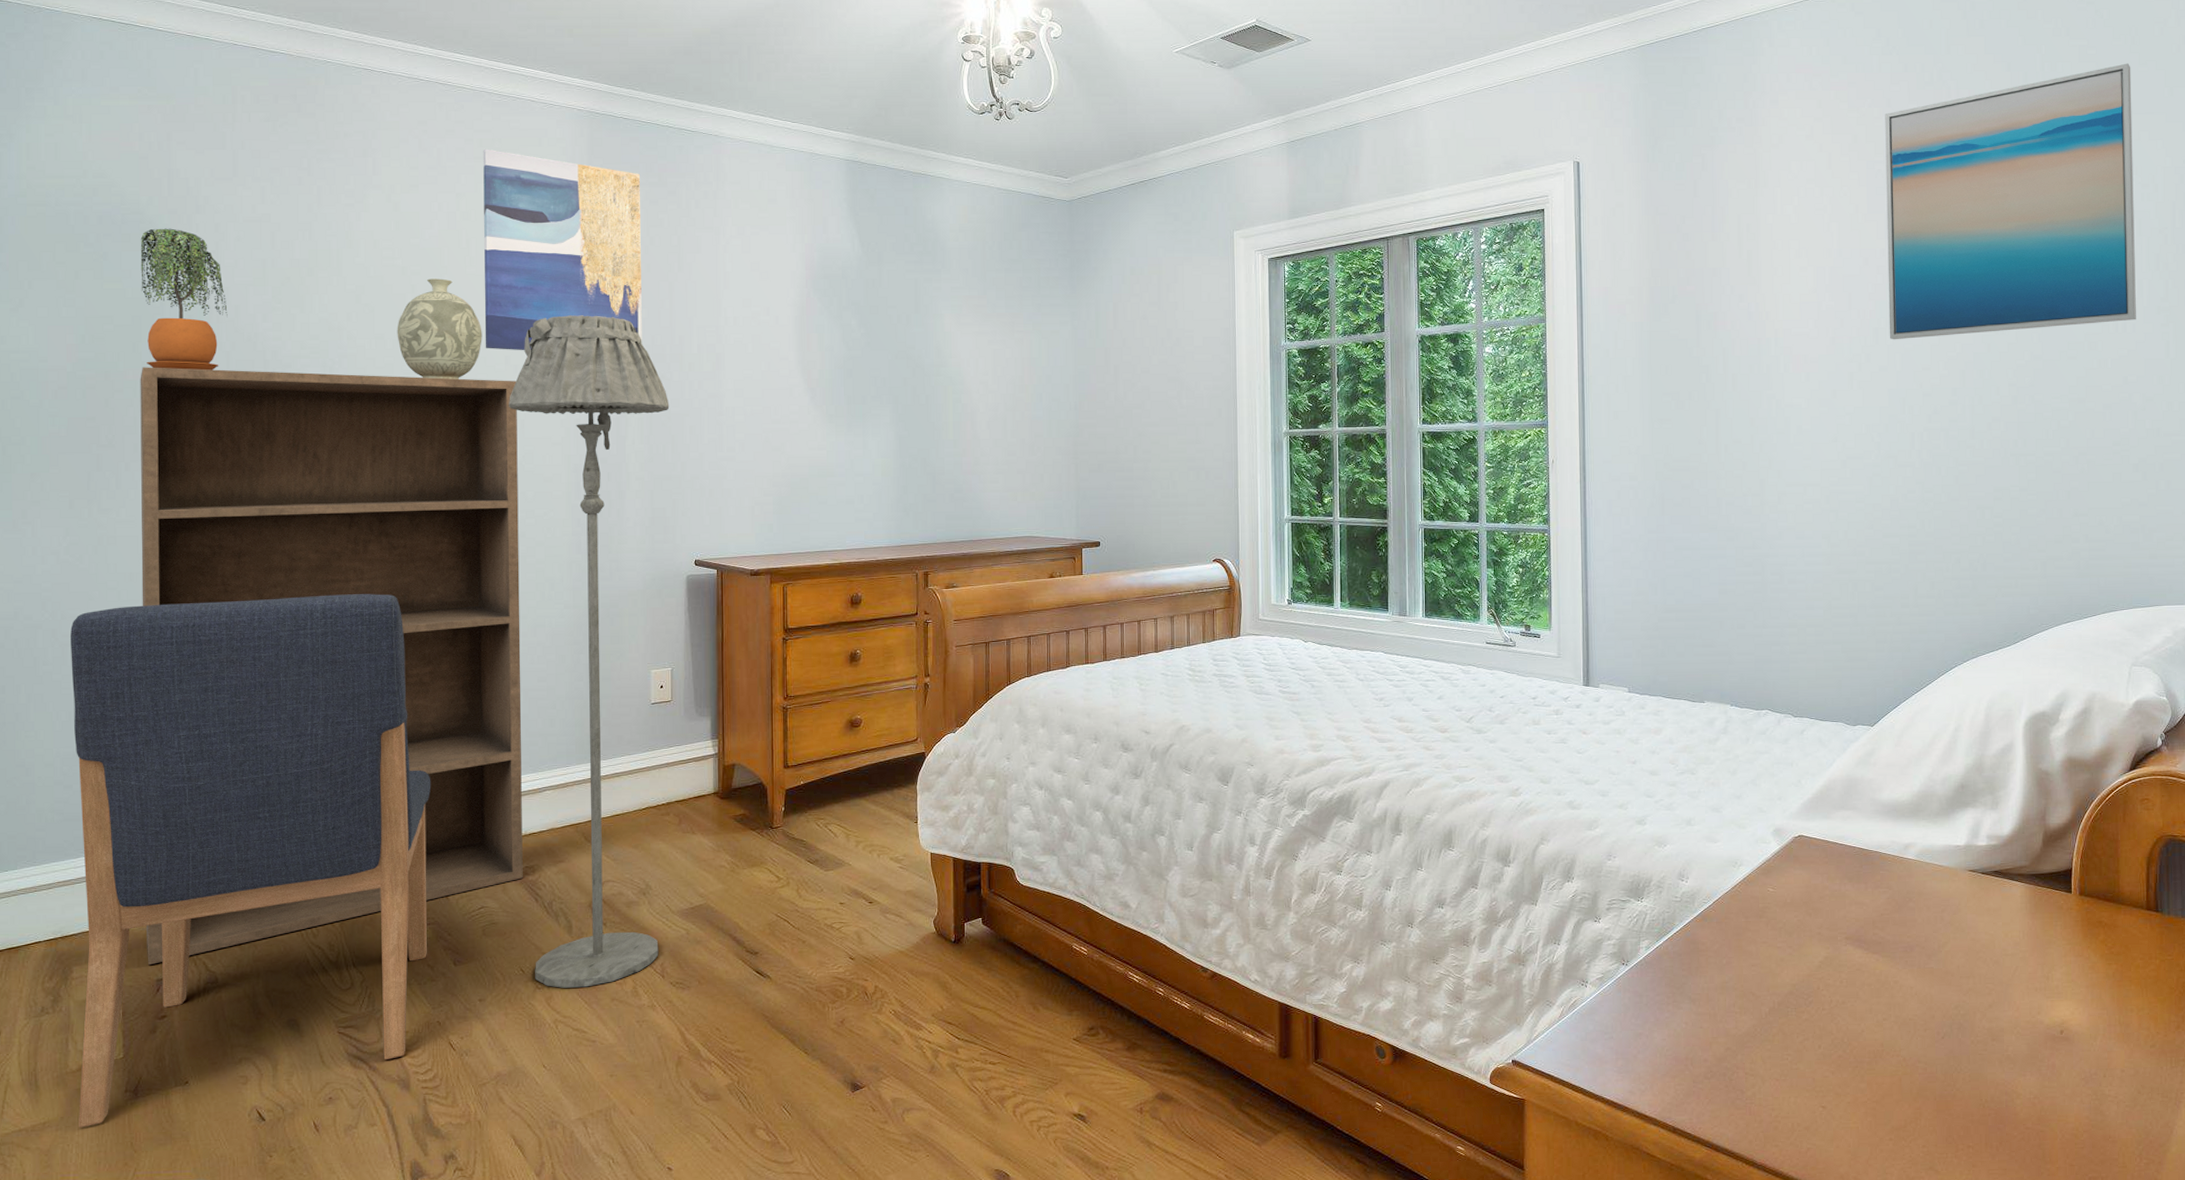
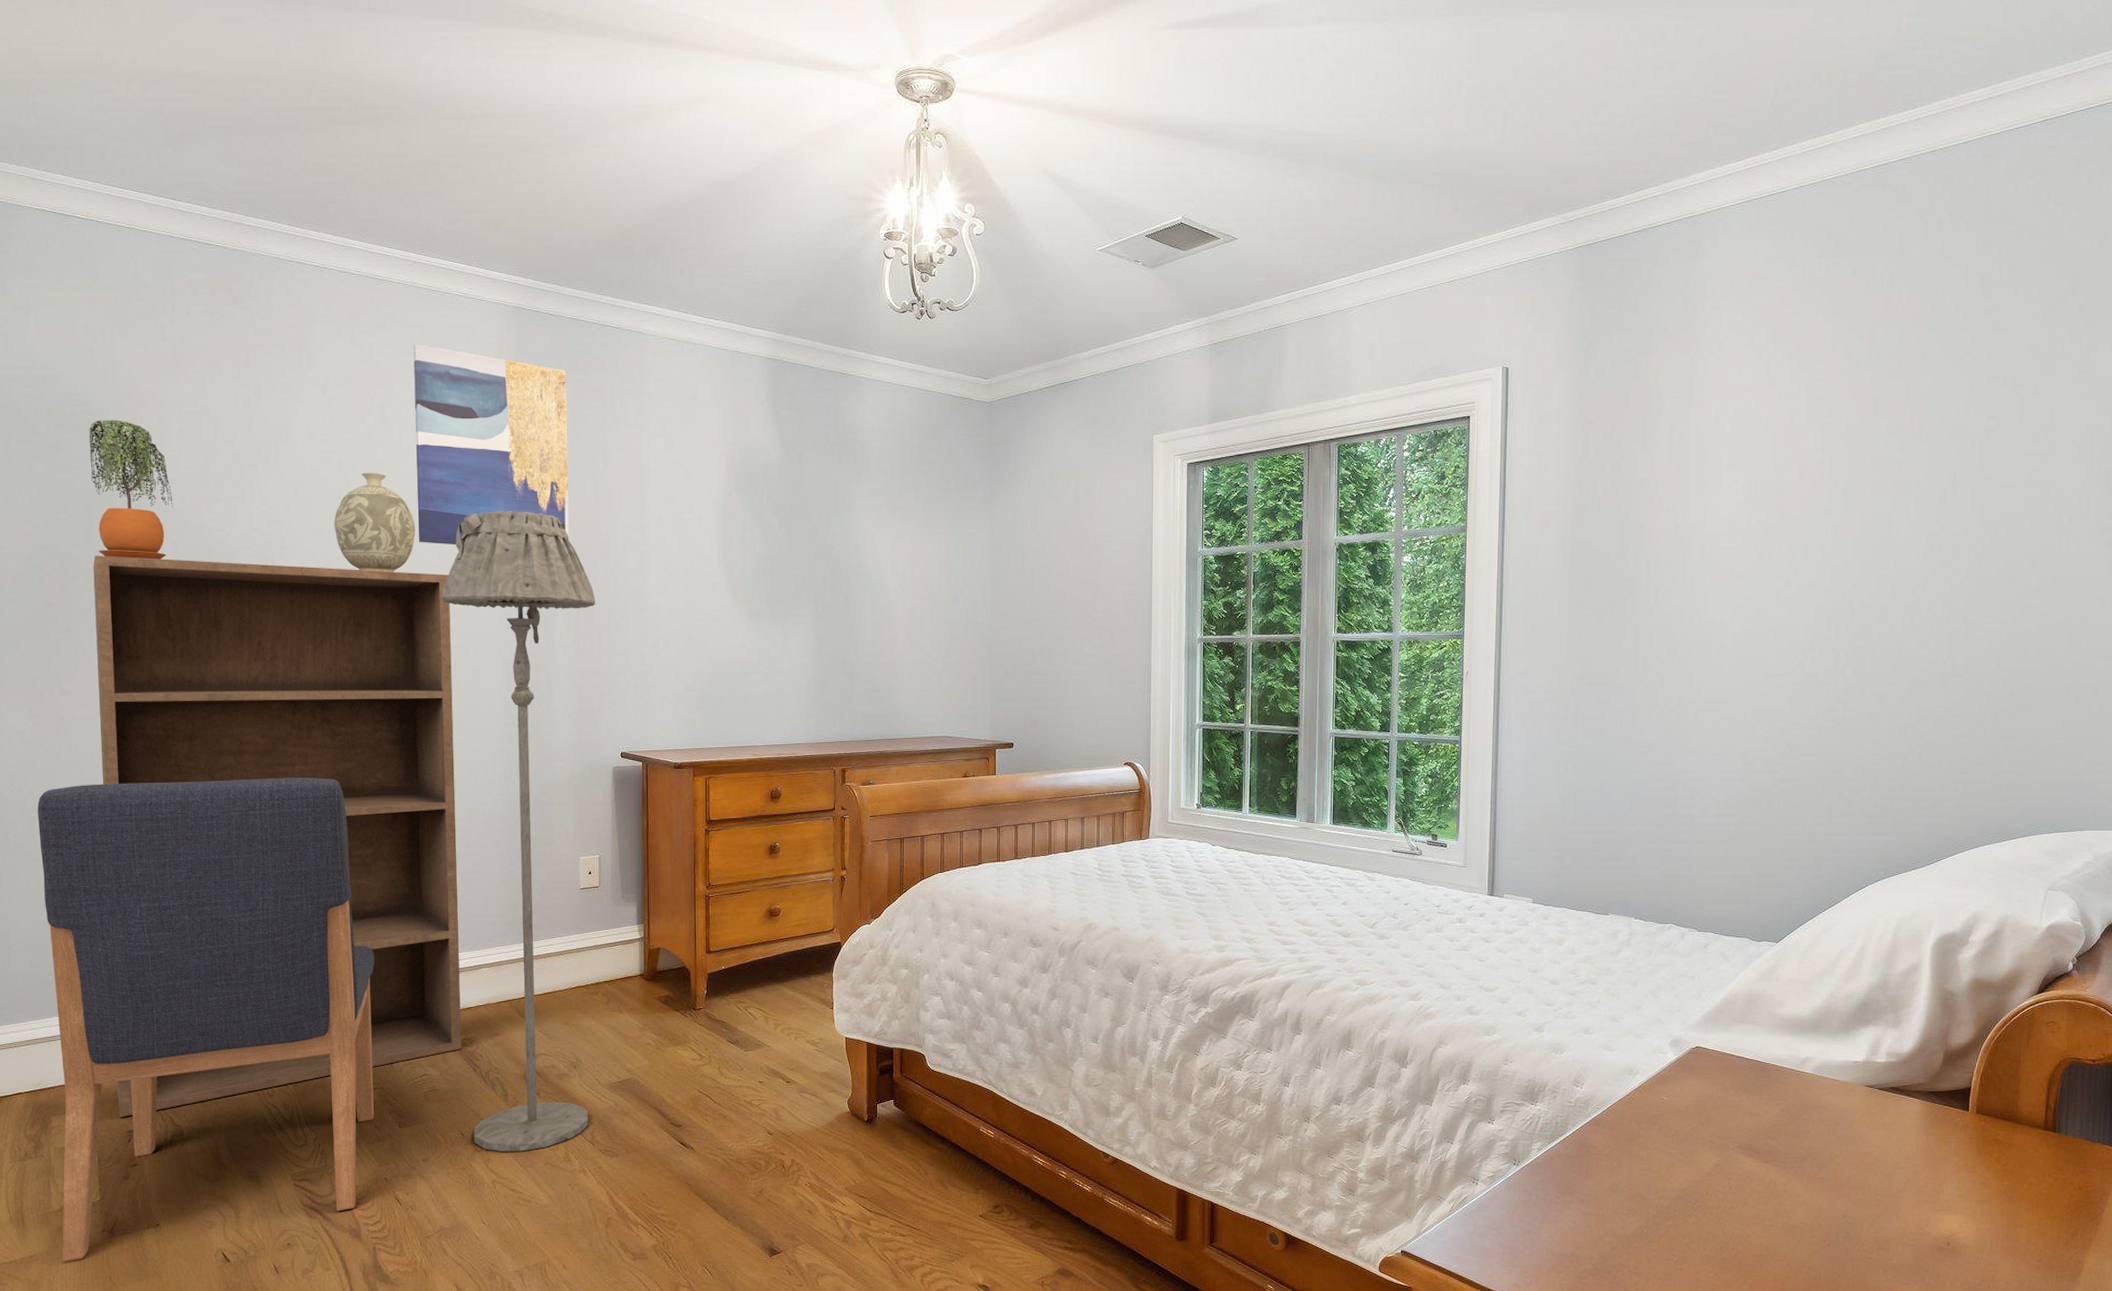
wall art: present [1885,63,2136,340] -> none [1820,268,2097,556]

